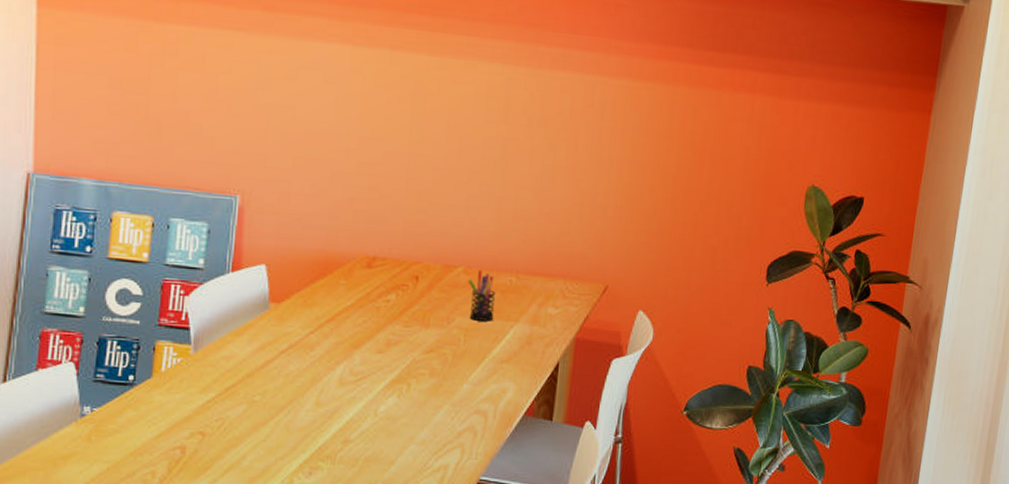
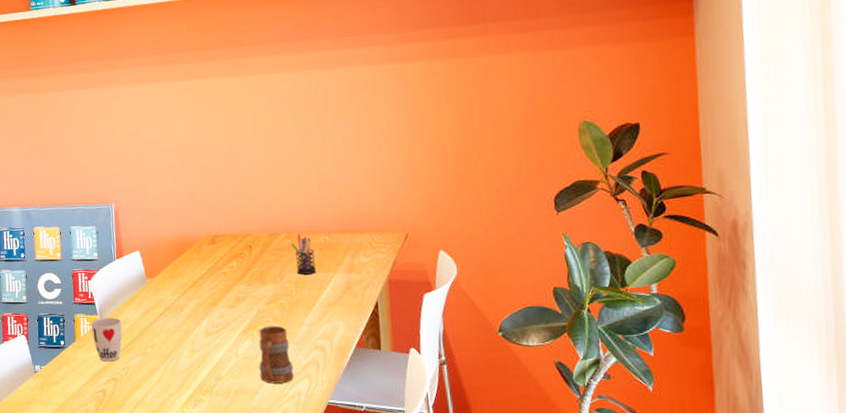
cup: none [178,349,225,409] -> present [91,318,122,362]
mug: none [401,380,445,453] -> present [259,325,294,384]

